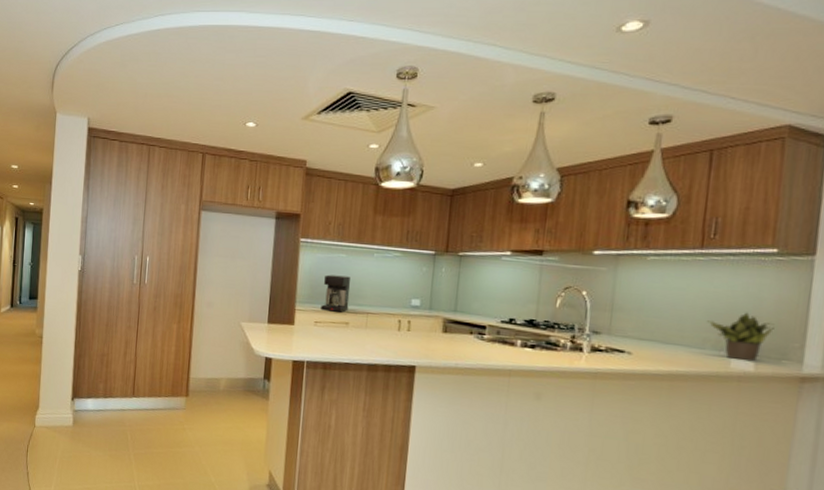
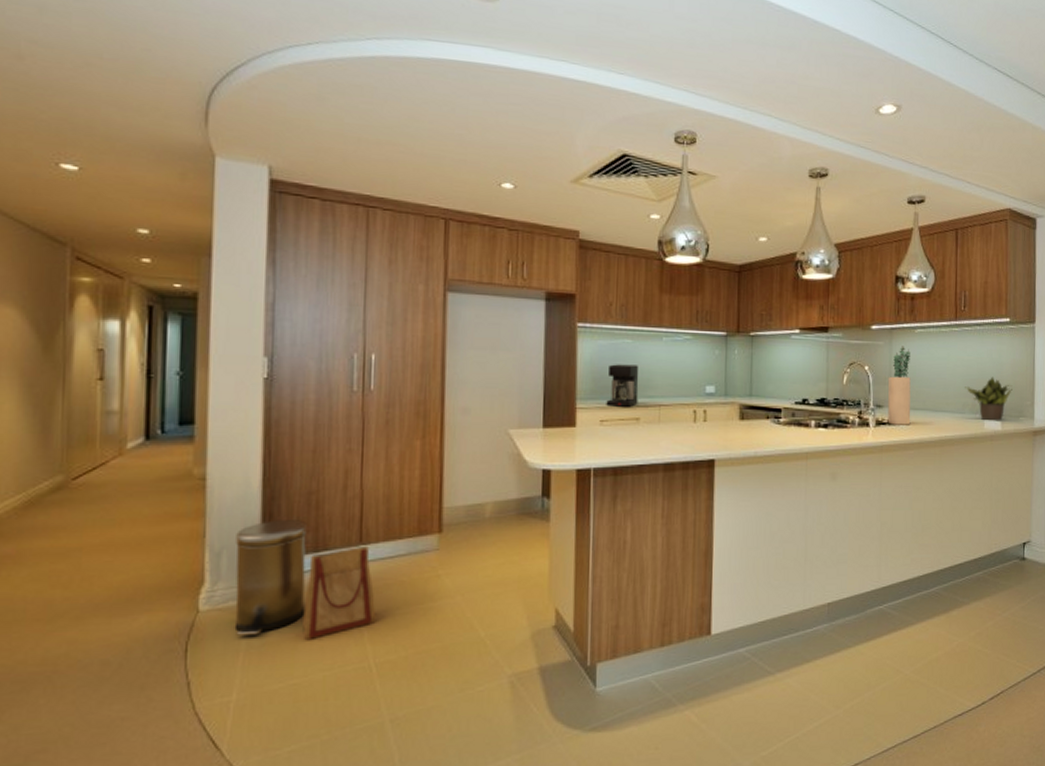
pedal bin: none [54,371,100,449] -> present [234,520,307,636]
shopping bag: none [94,398,141,459] -> present [301,545,377,639]
vase: none [605,273,639,355] -> present [887,346,911,425]

